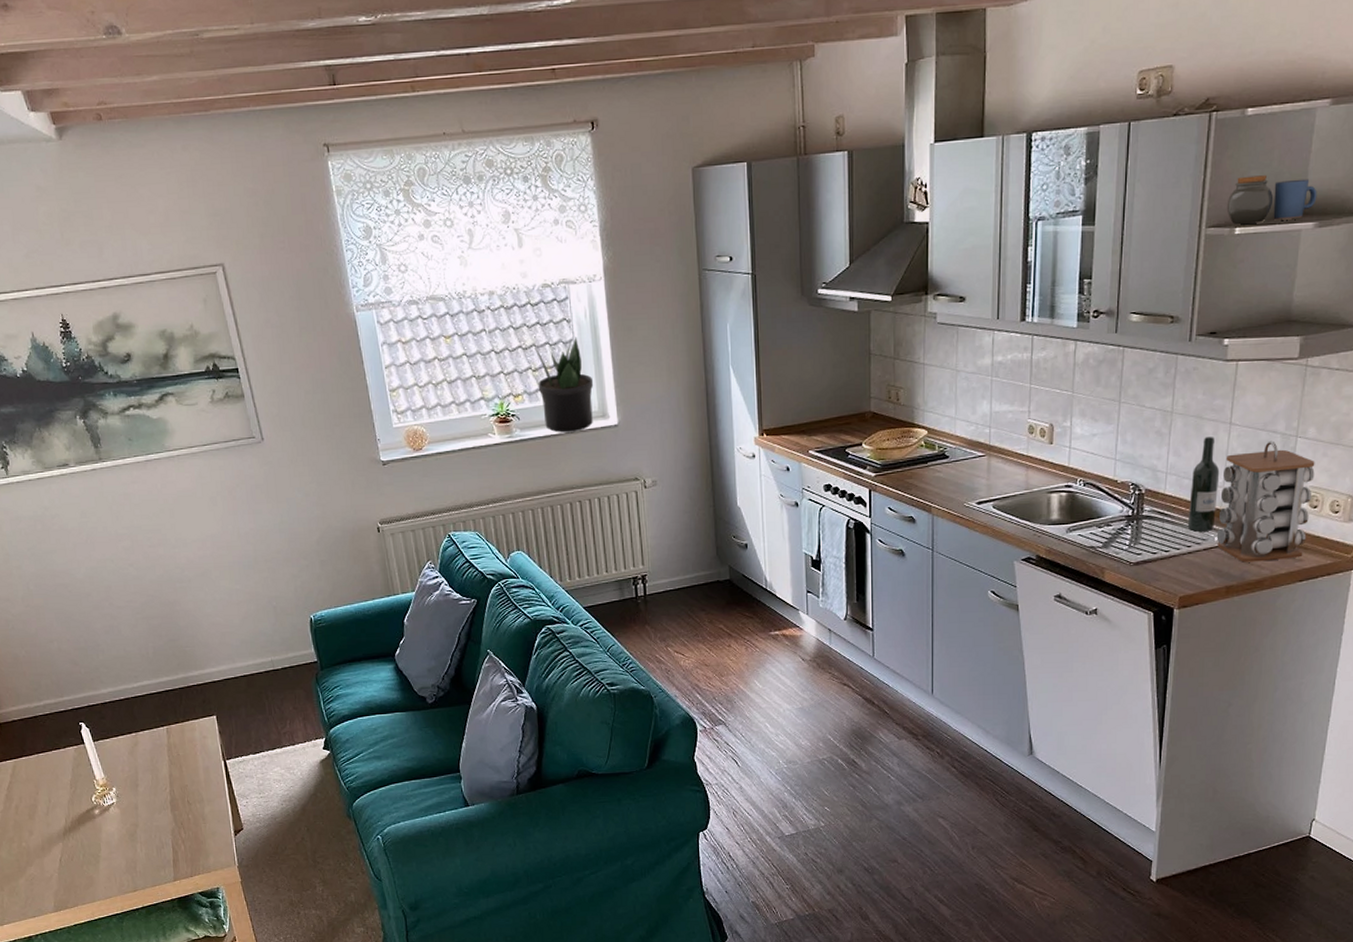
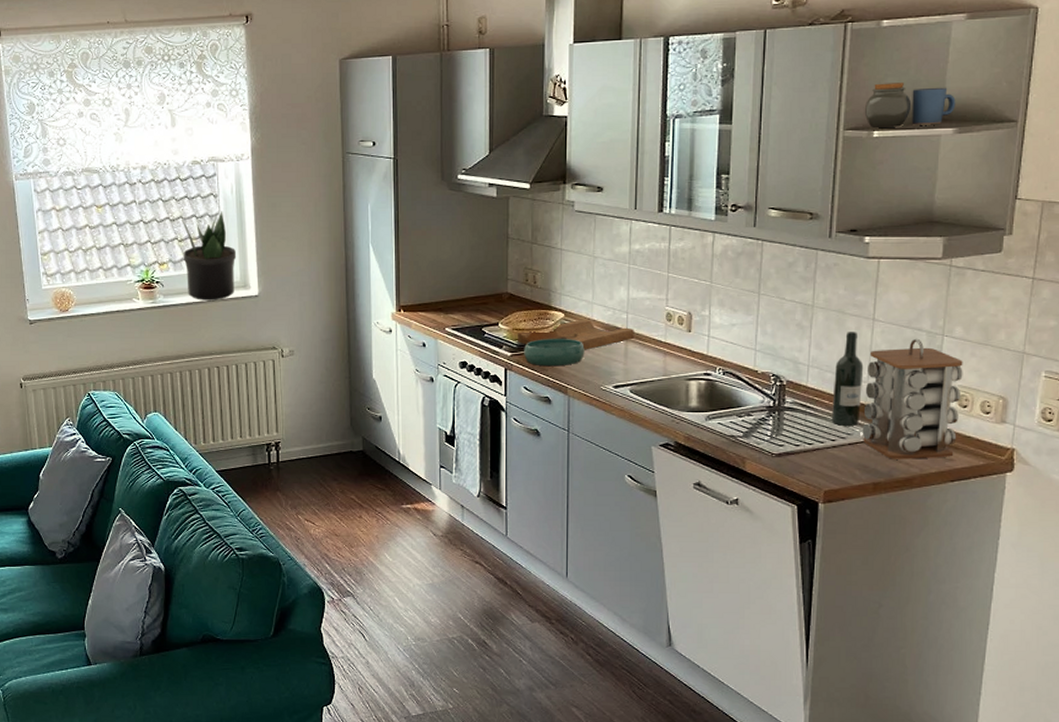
cutting board: none [881,435,997,467] -> present [518,319,634,350]
bowl: none [888,455,948,486] -> present [524,338,585,367]

